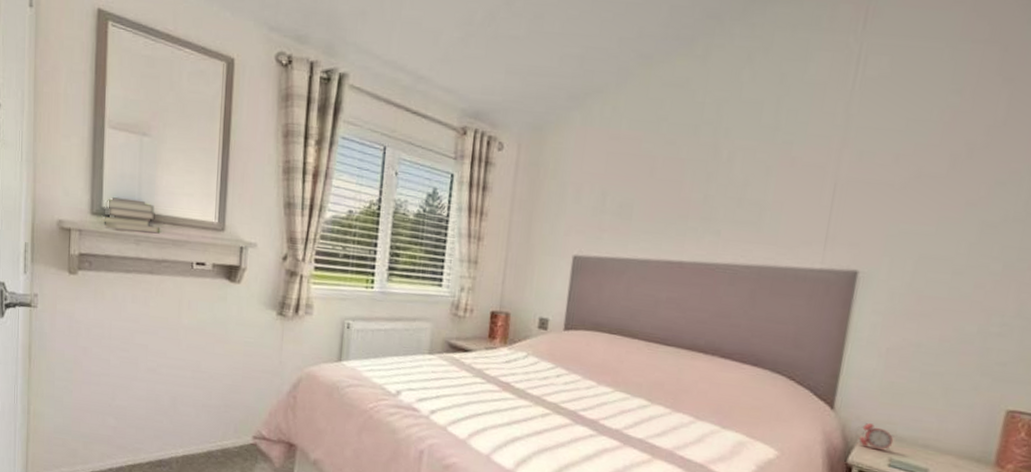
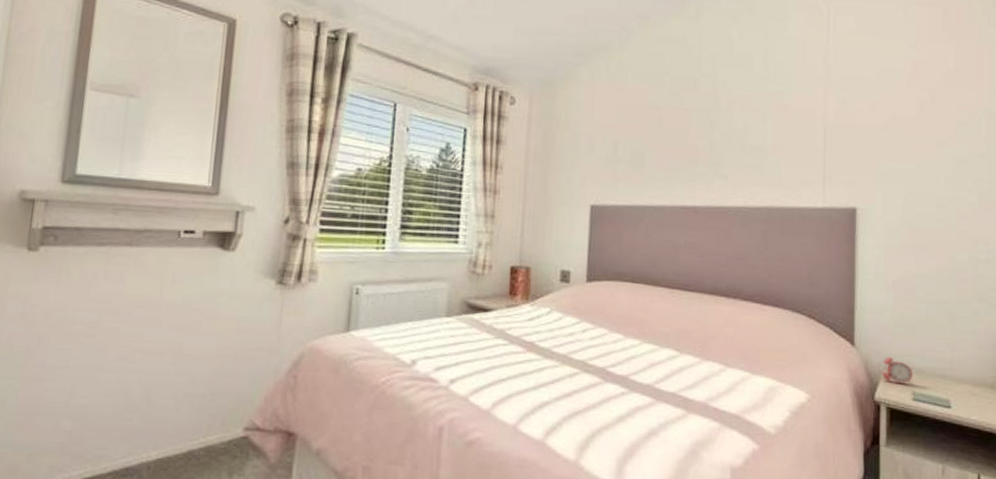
books: present [101,197,160,234] -> none [73,163,143,201]

